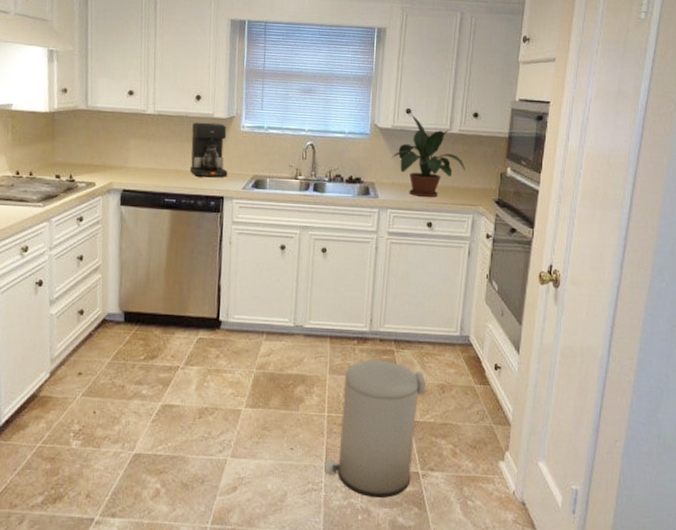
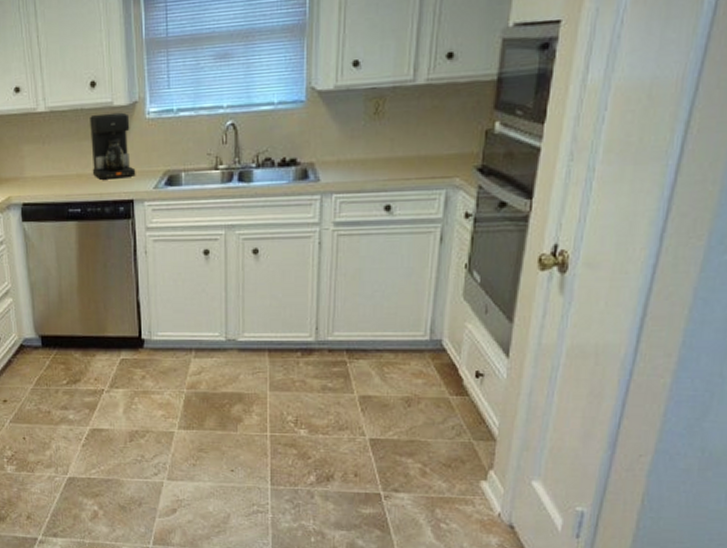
pedal bin: present [323,360,426,498] -> none [269,373,387,520]
potted plant: present [390,115,466,197] -> none [333,68,436,174]

